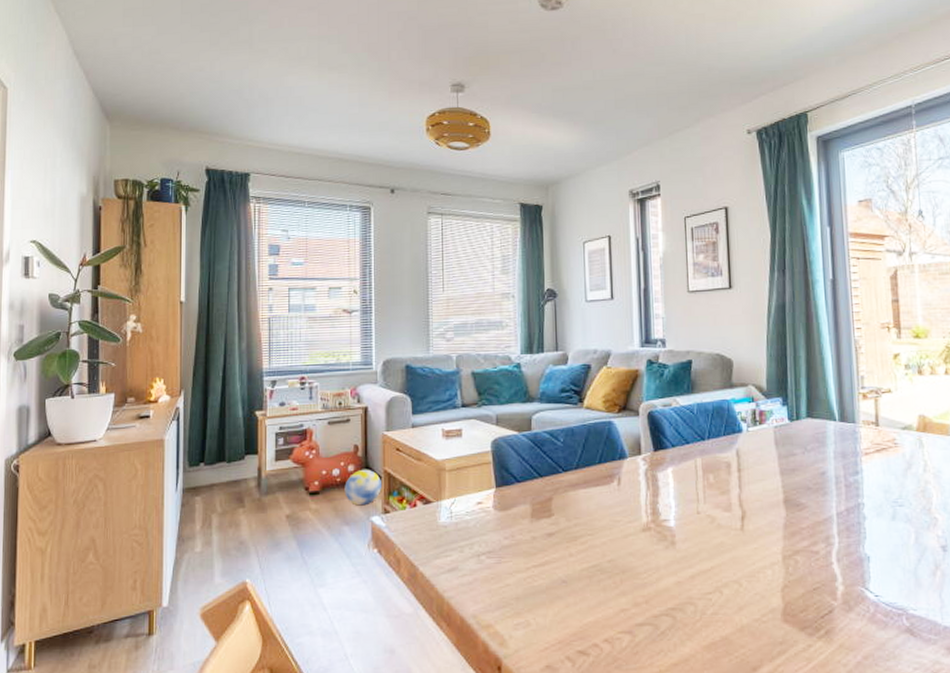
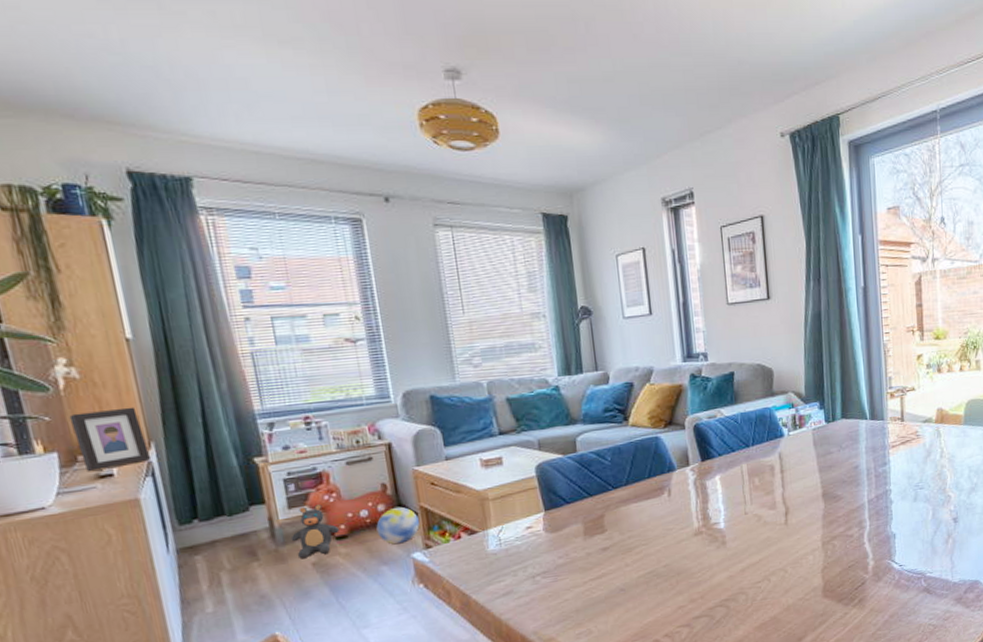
picture frame: none [129,359,179,413] -> present [69,407,150,472]
stuffed animal: none [273,460,313,511] -> present [290,504,339,559]

